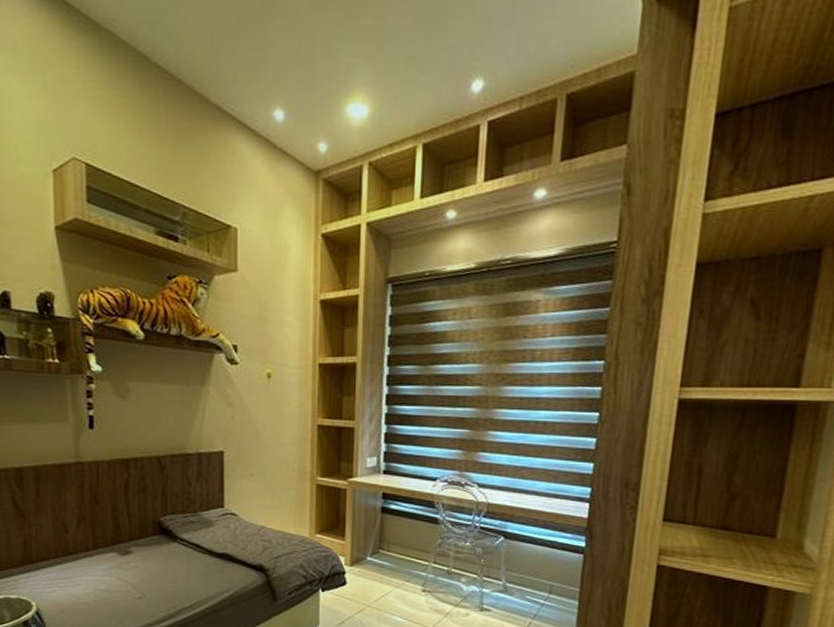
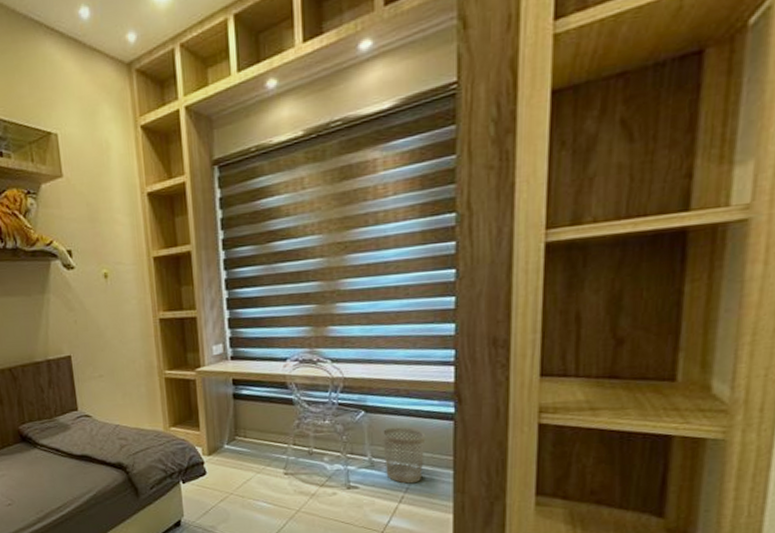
wastebasket: none [517,555,557,611] -> present [381,427,426,484]

